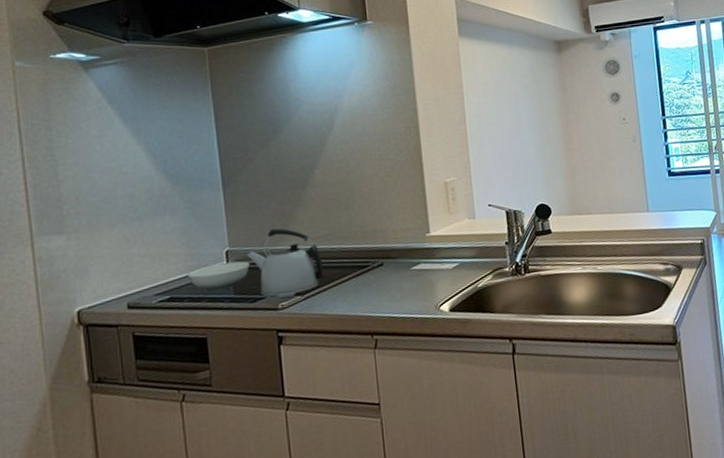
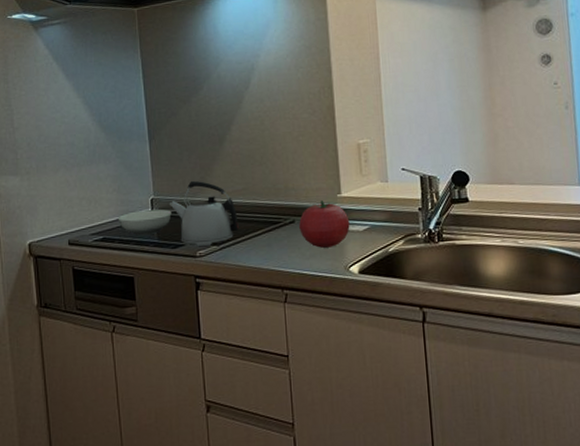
tomato: none [388,241,440,289] -> present [299,201,350,248]

